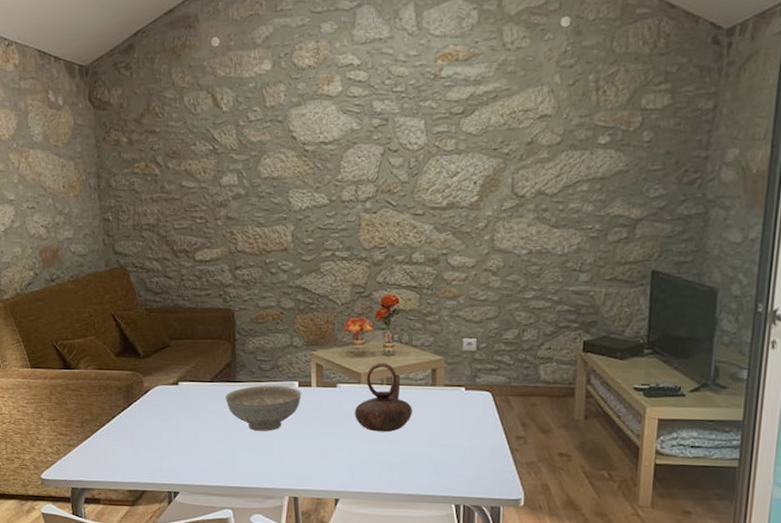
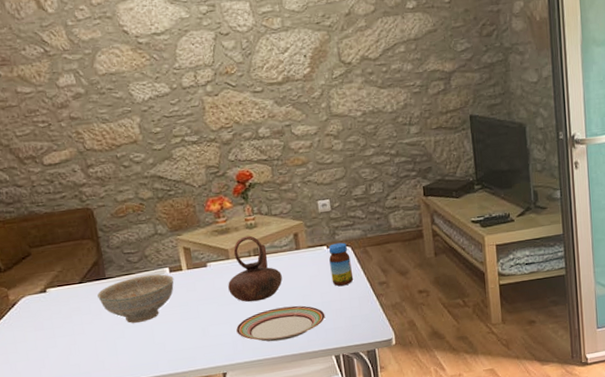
plate: none [356,442,452,478] -> present [236,305,326,342]
jar: none [465,386,489,432] -> present [328,242,354,286]

